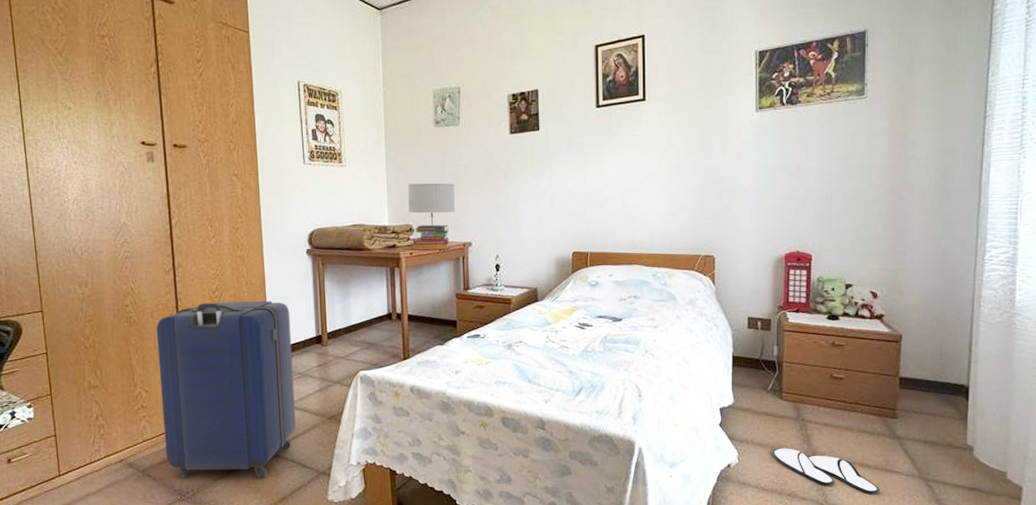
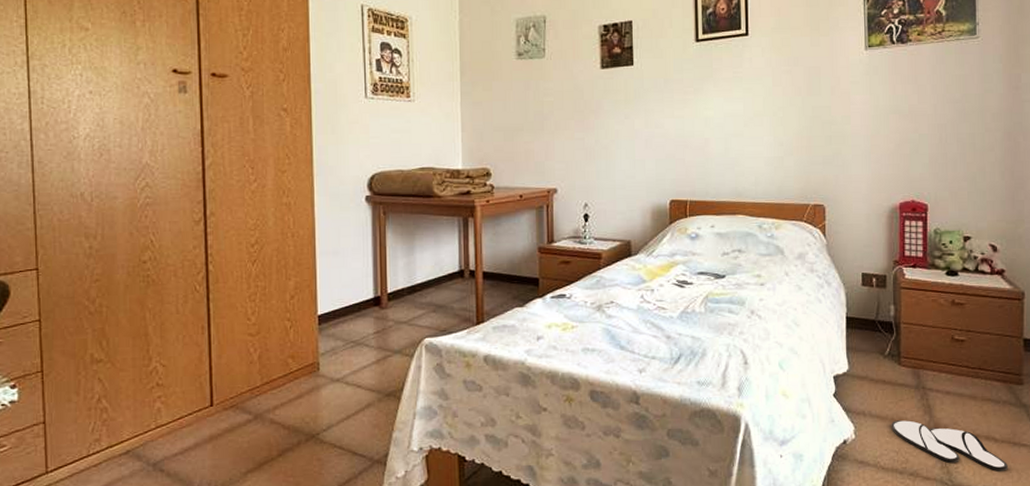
suitcase: present [156,301,296,479] -> none [180,256,347,472]
table lamp: present [408,183,455,242] -> none [485,121,539,188]
books: present [412,224,449,251] -> none [489,168,531,198]

